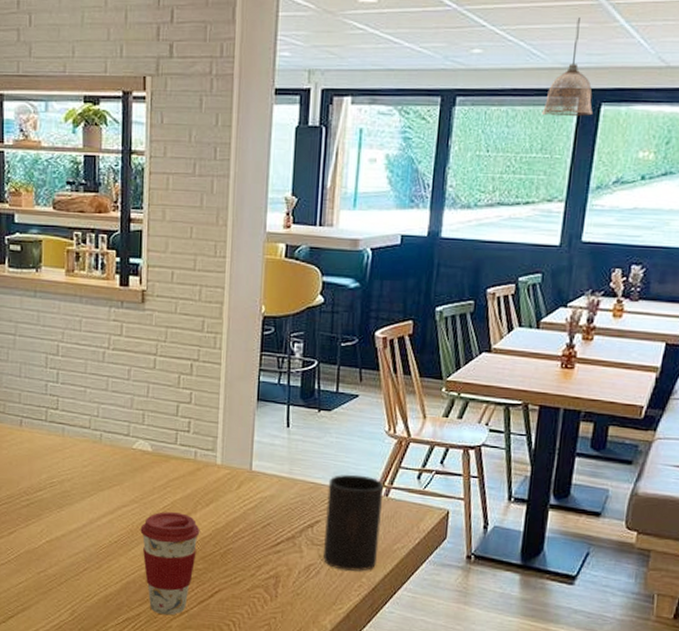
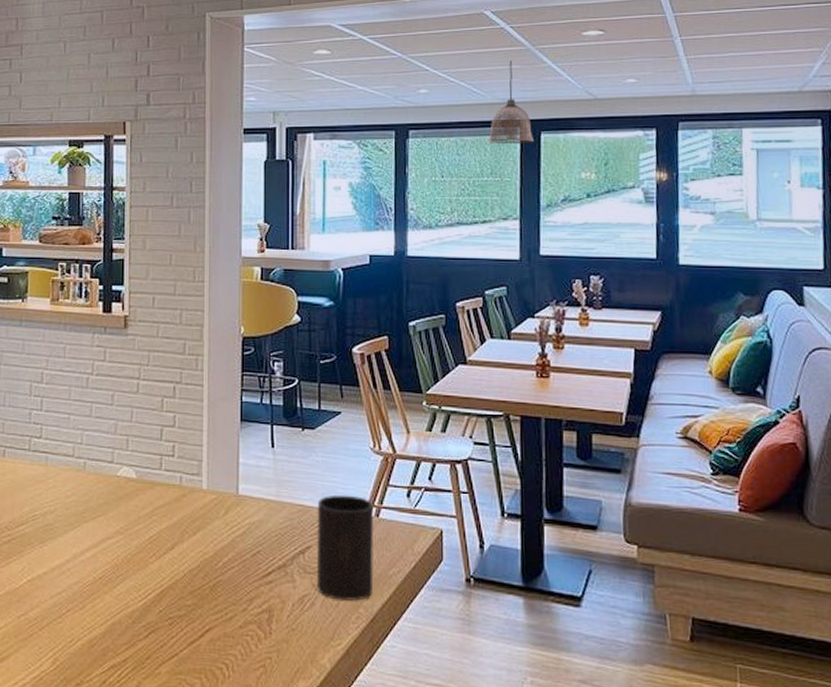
coffee cup: present [140,512,200,615] -> none [125,543,188,660]

